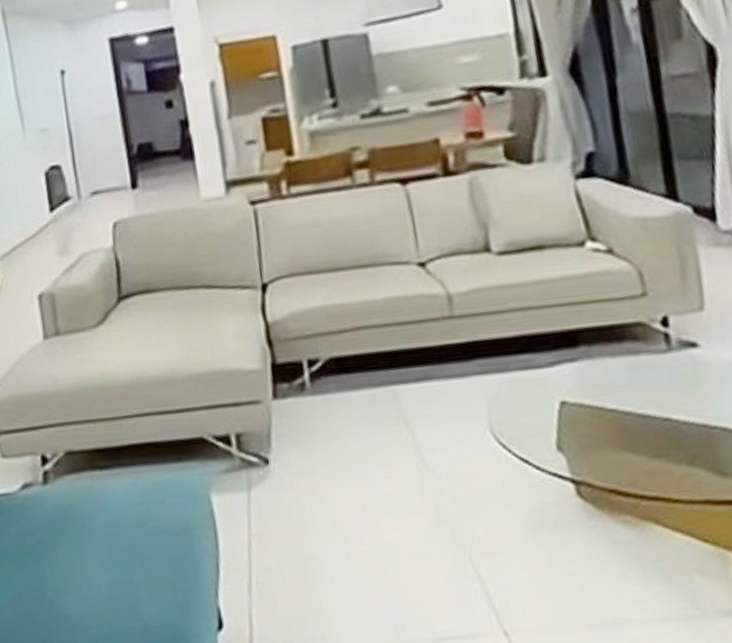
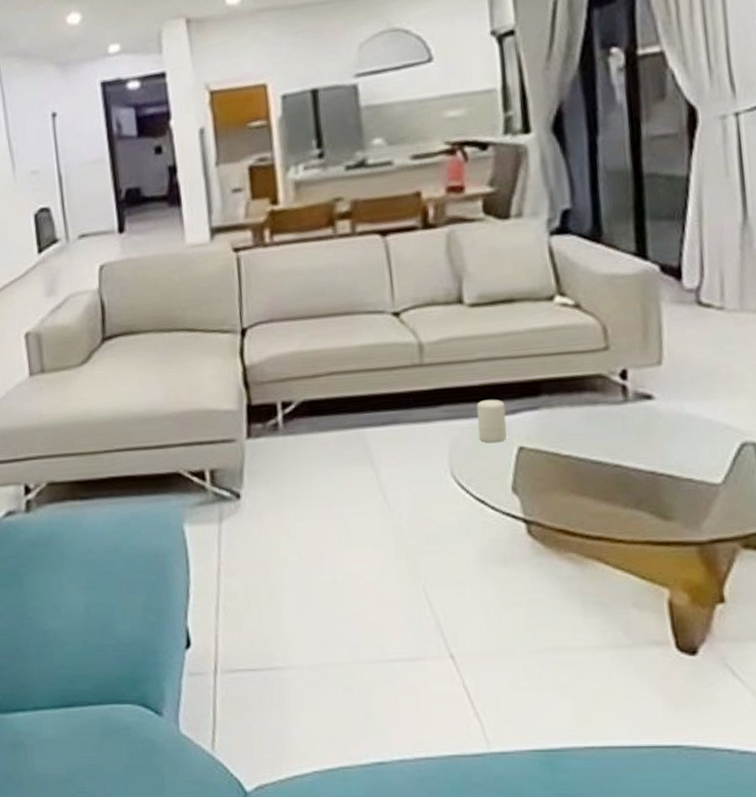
candle: none [512,351,547,398] -> present [476,399,507,443]

